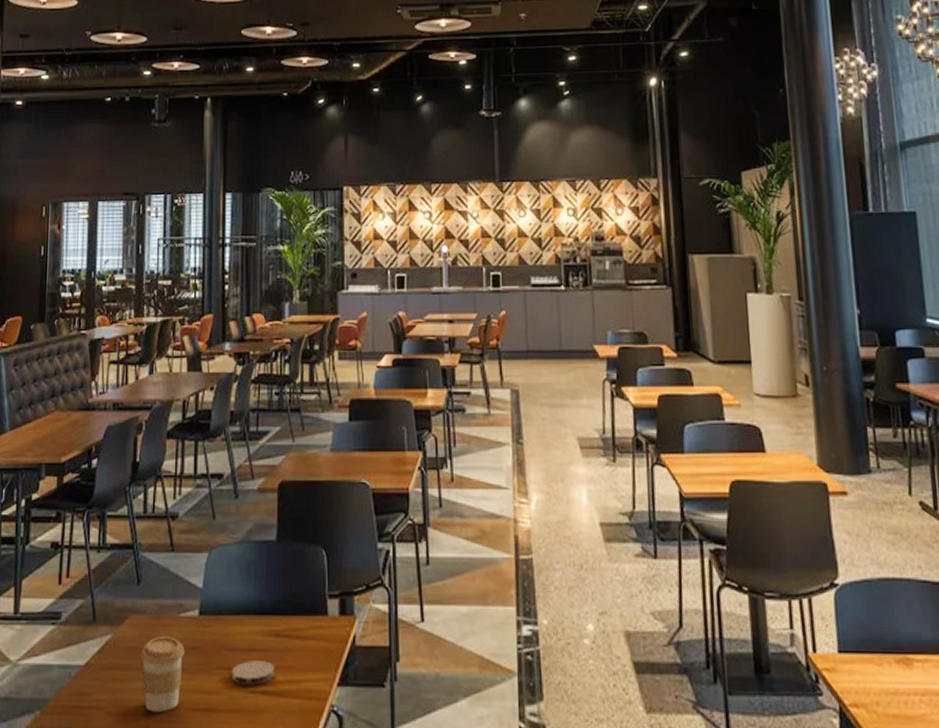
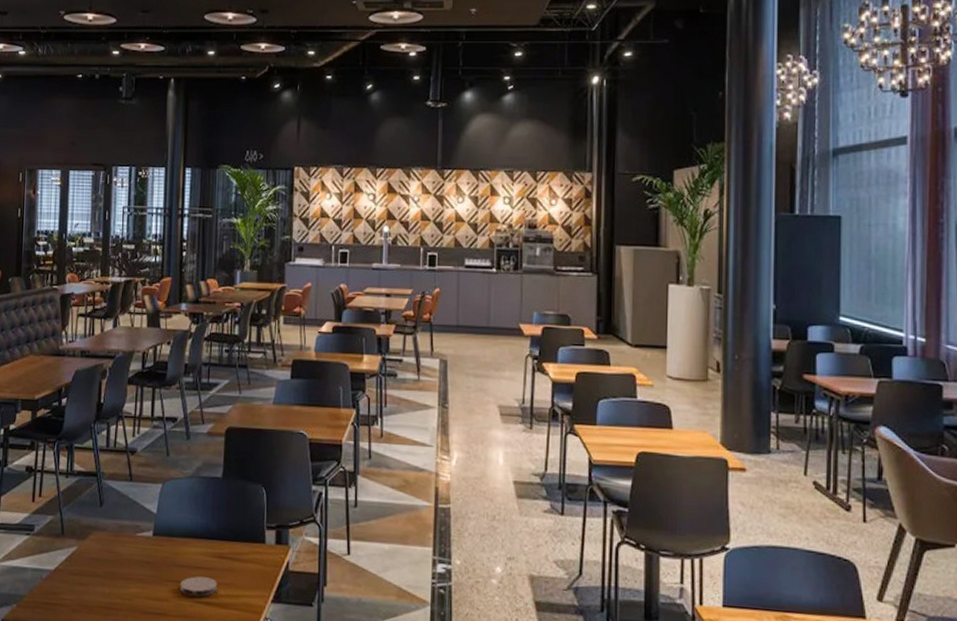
coffee cup: present [140,637,185,712] -> none [102,551,140,613]

